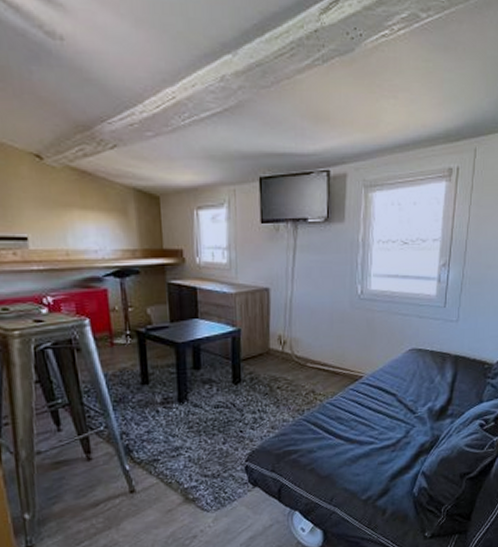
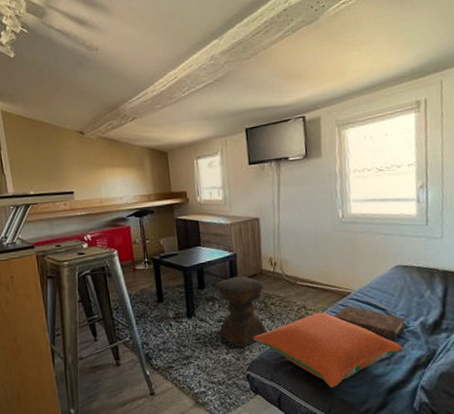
stool: none [215,355,271,437] -> present [216,275,268,348]
pillow: none [254,397,408,477] -> present [253,312,402,388]
book: none [344,389,413,426] -> present [334,305,405,340]

